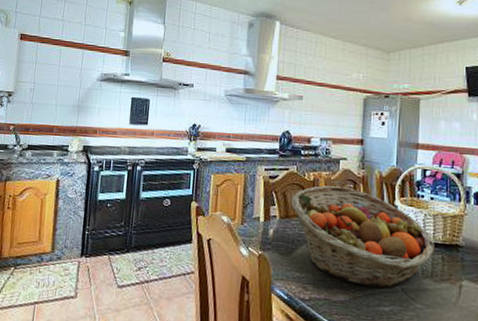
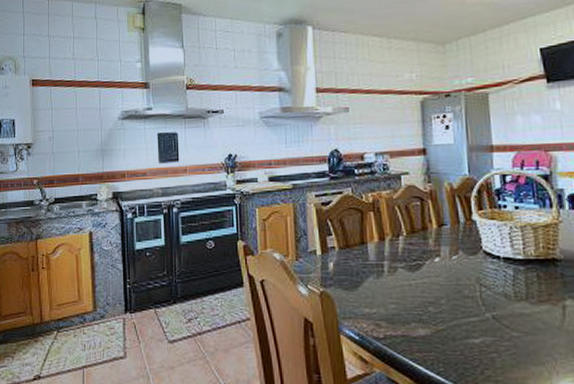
fruit basket: present [290,185,434,288] -> none [349,204,527,317]

